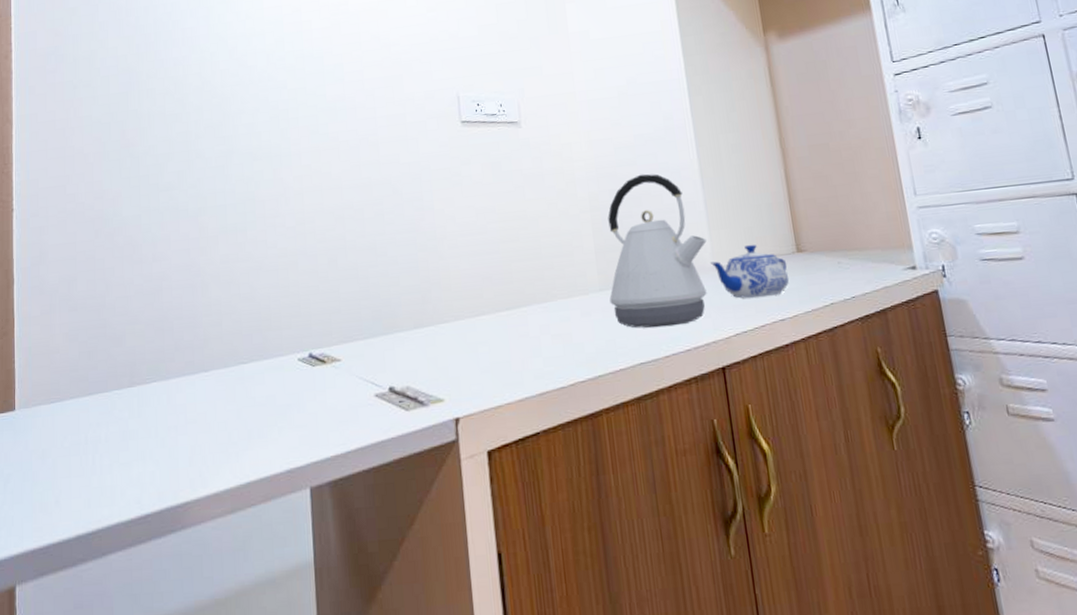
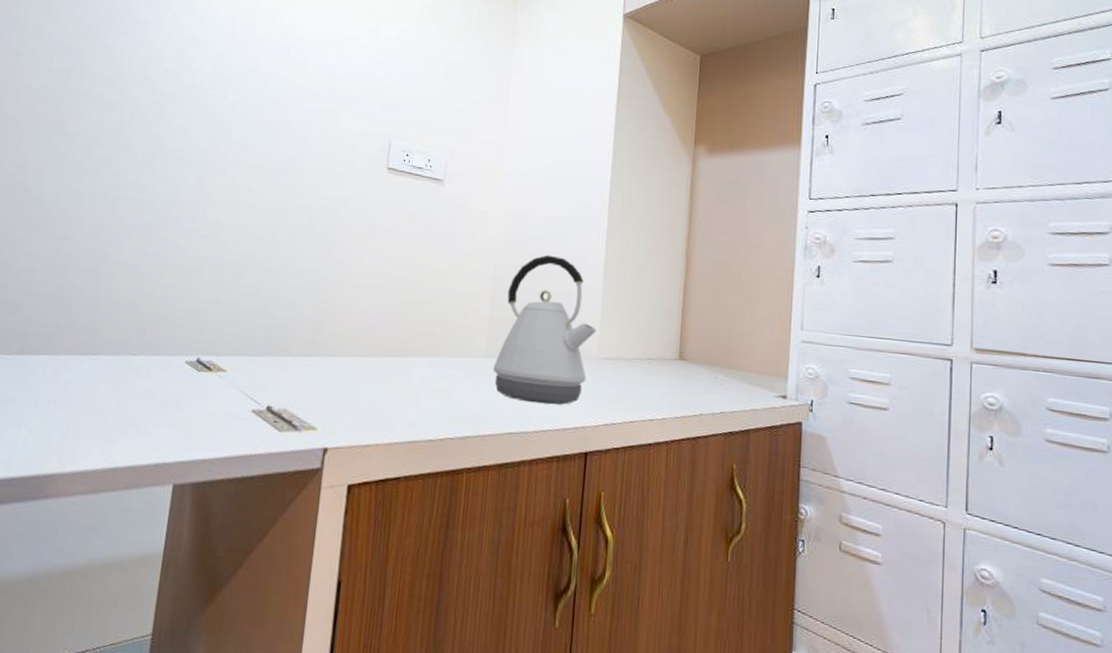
teapot: present [711,244,790,299] -> none [596,342,667,396]

